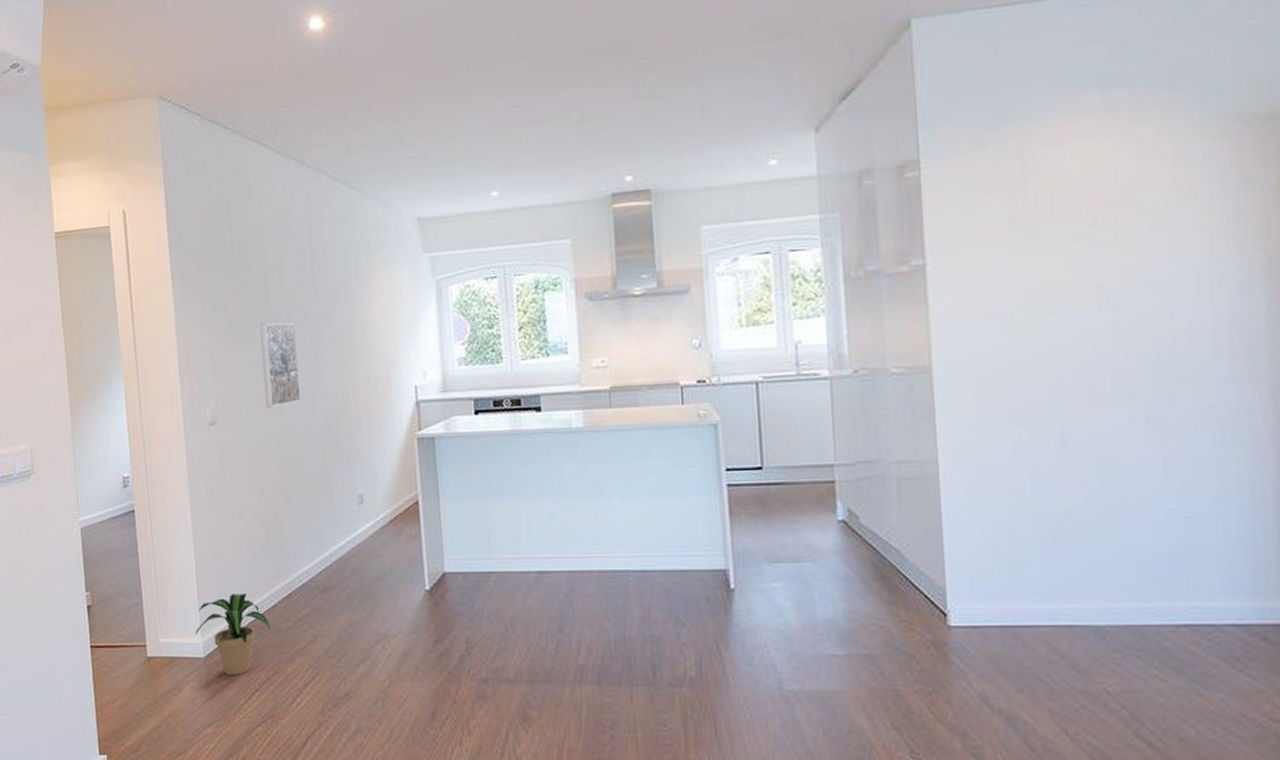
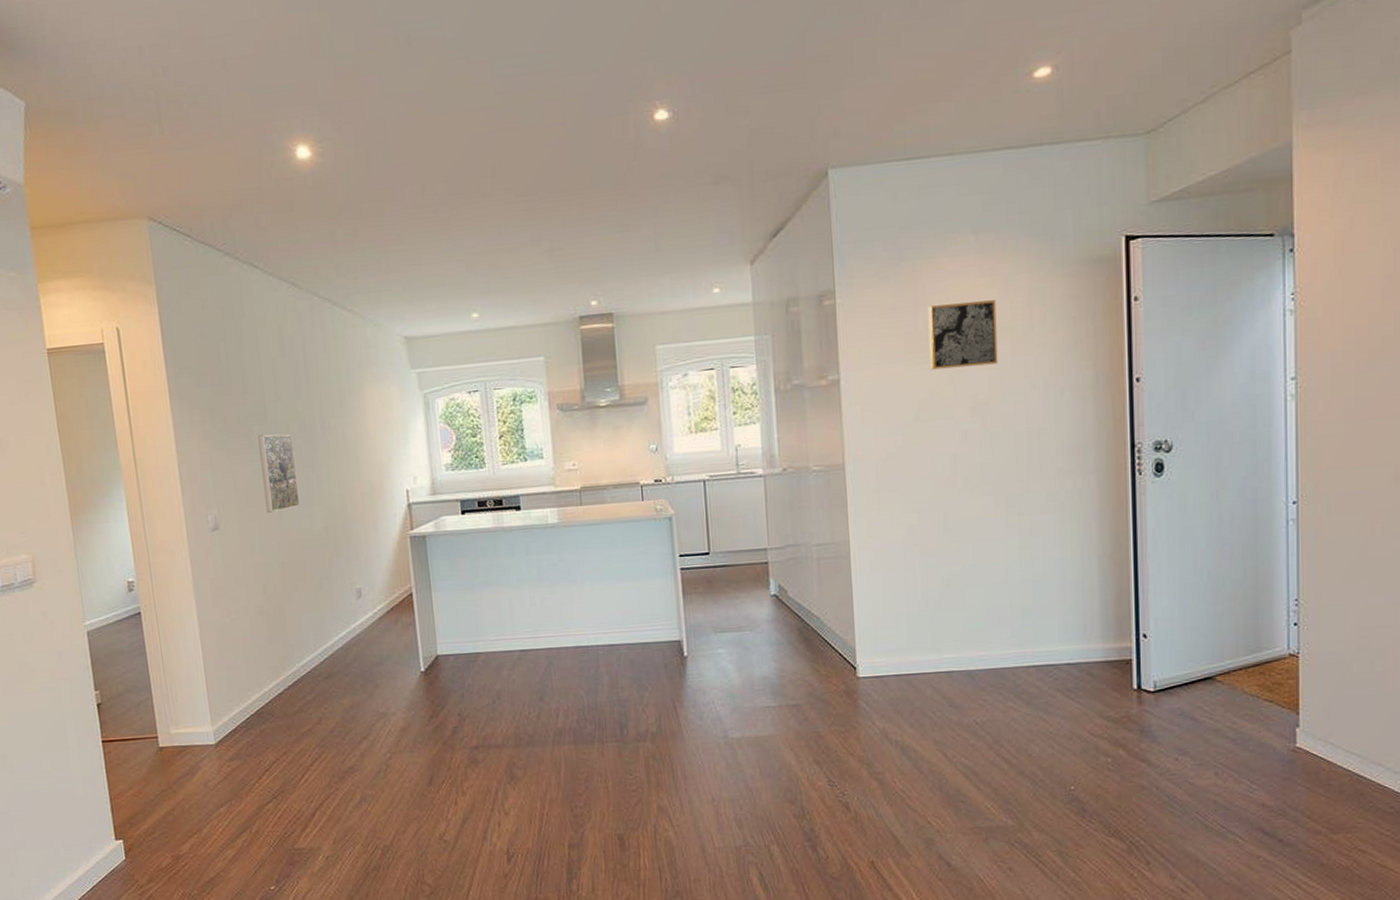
potted plant: present [194,592,272,675] -> none [205,683,279,758]
wall art: none [1038,168,1133,254] -> present [927,300,998,370]

